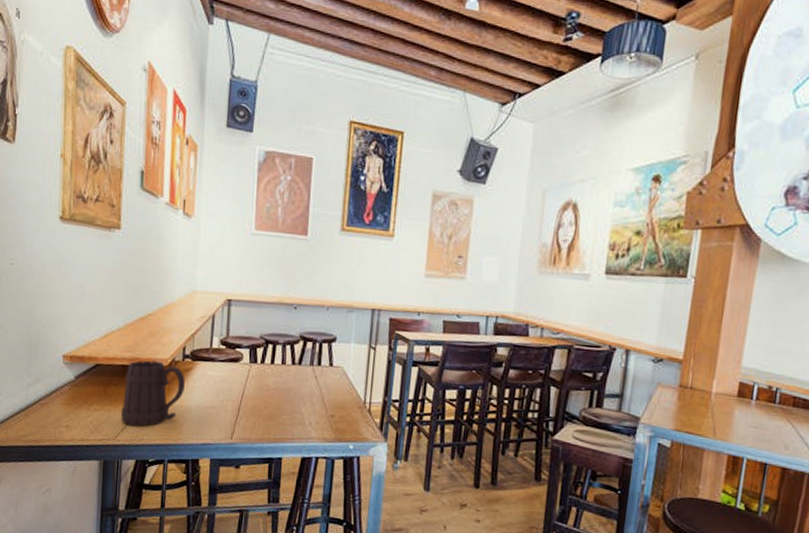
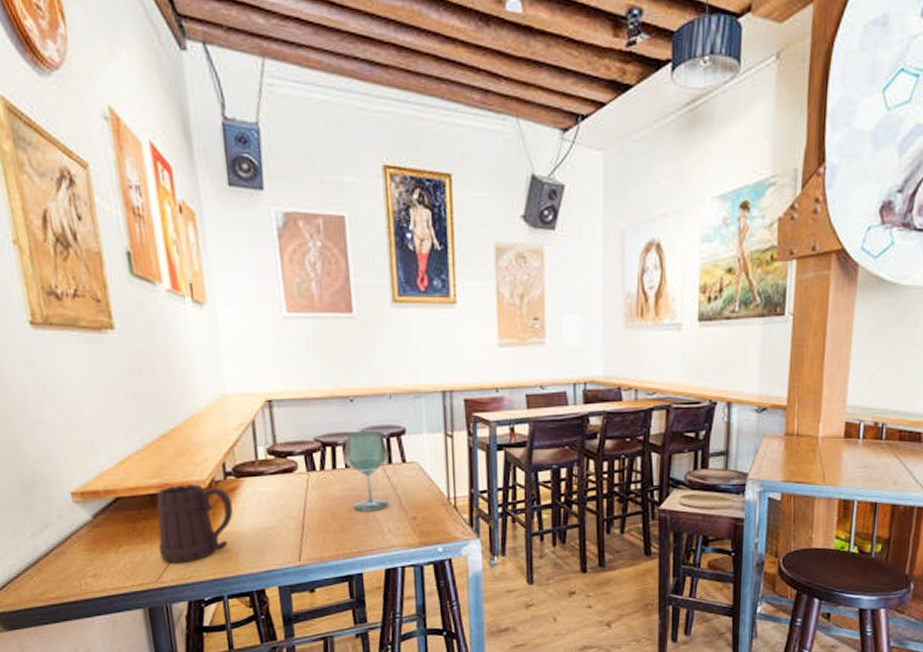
wine glass: none [281,334,320,405] -> present [343,430,389,511]

